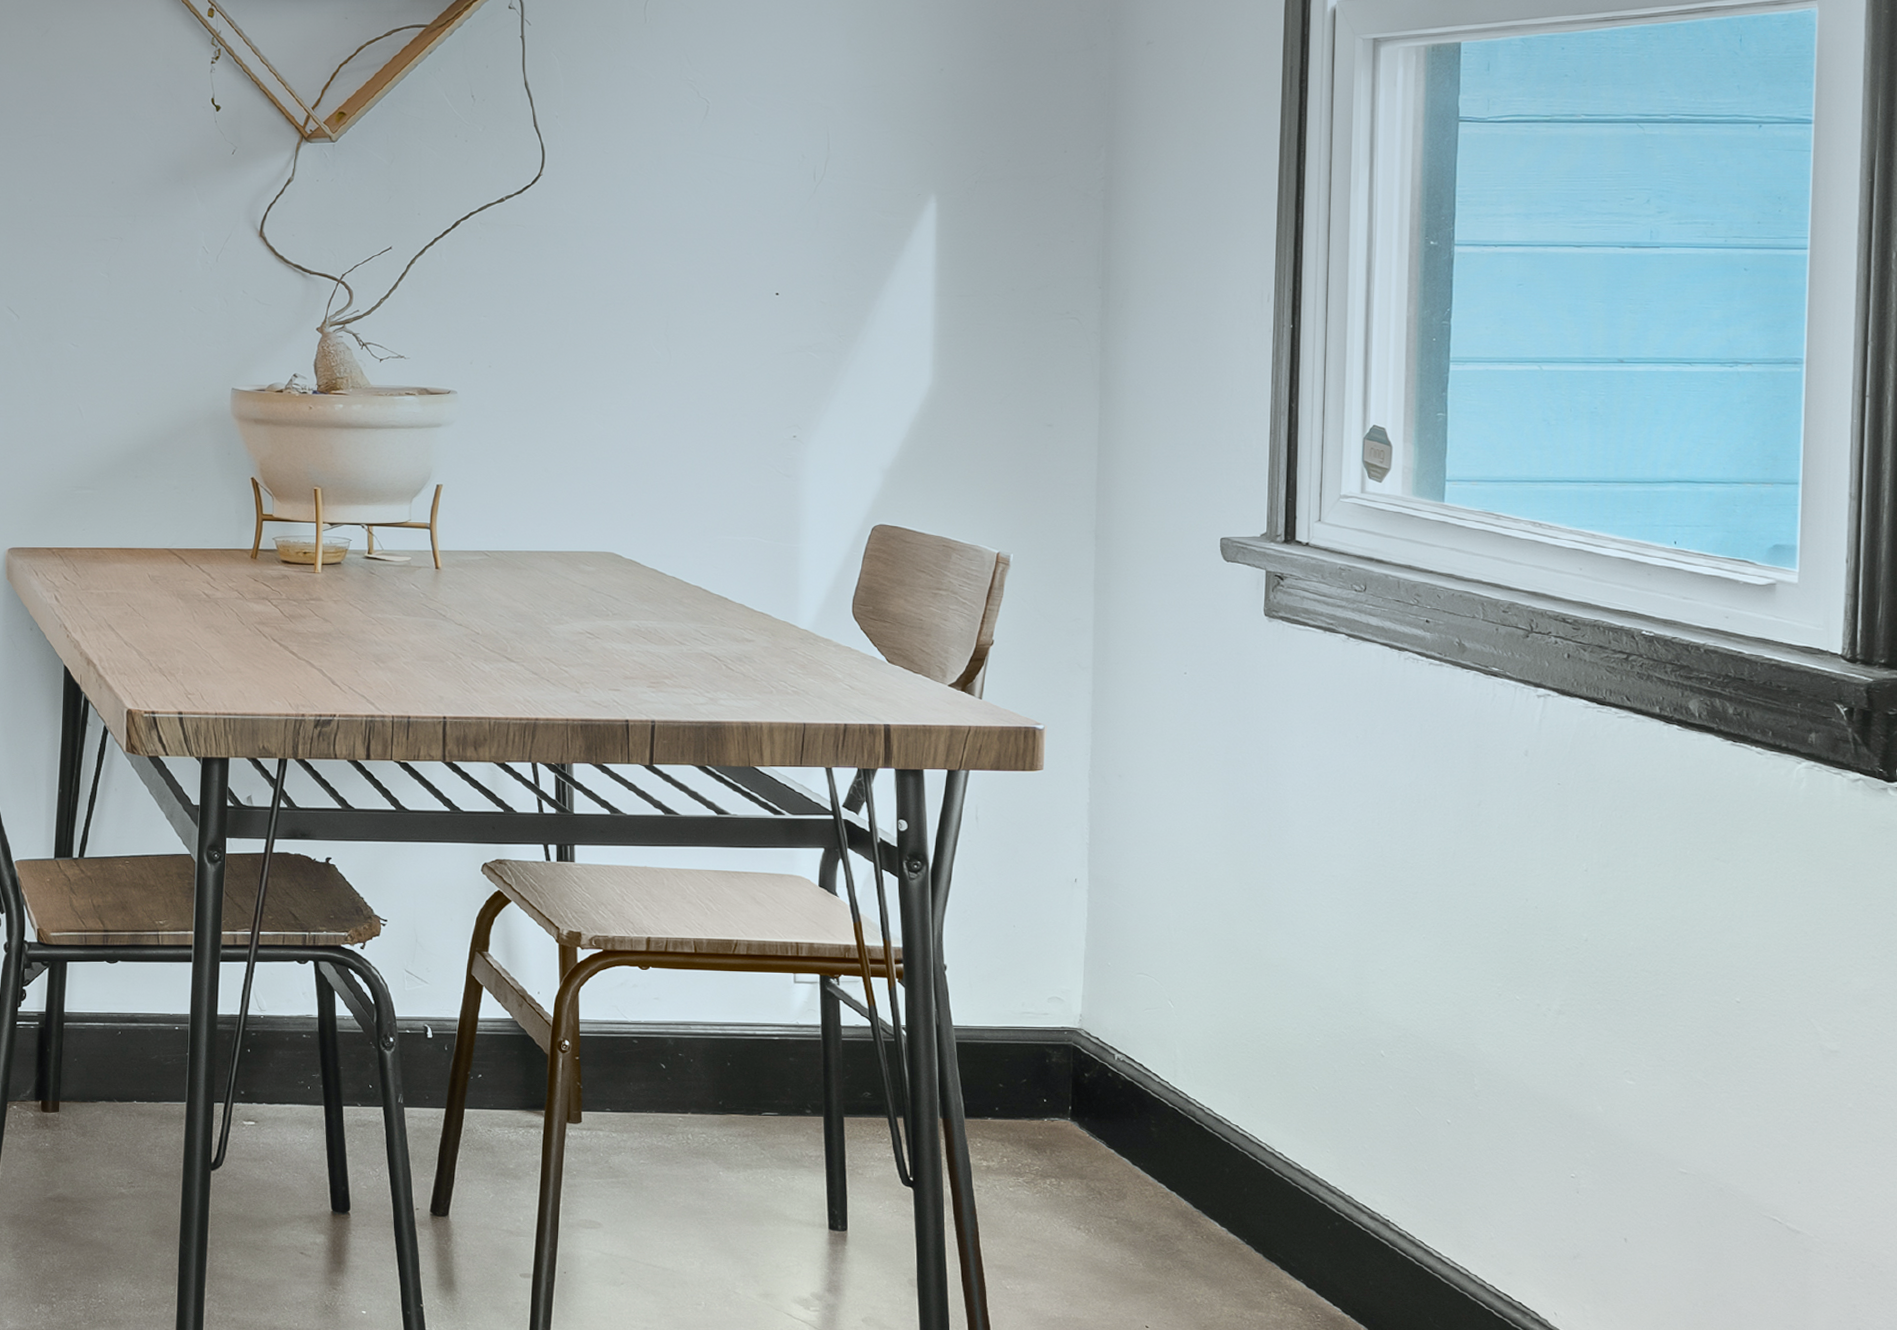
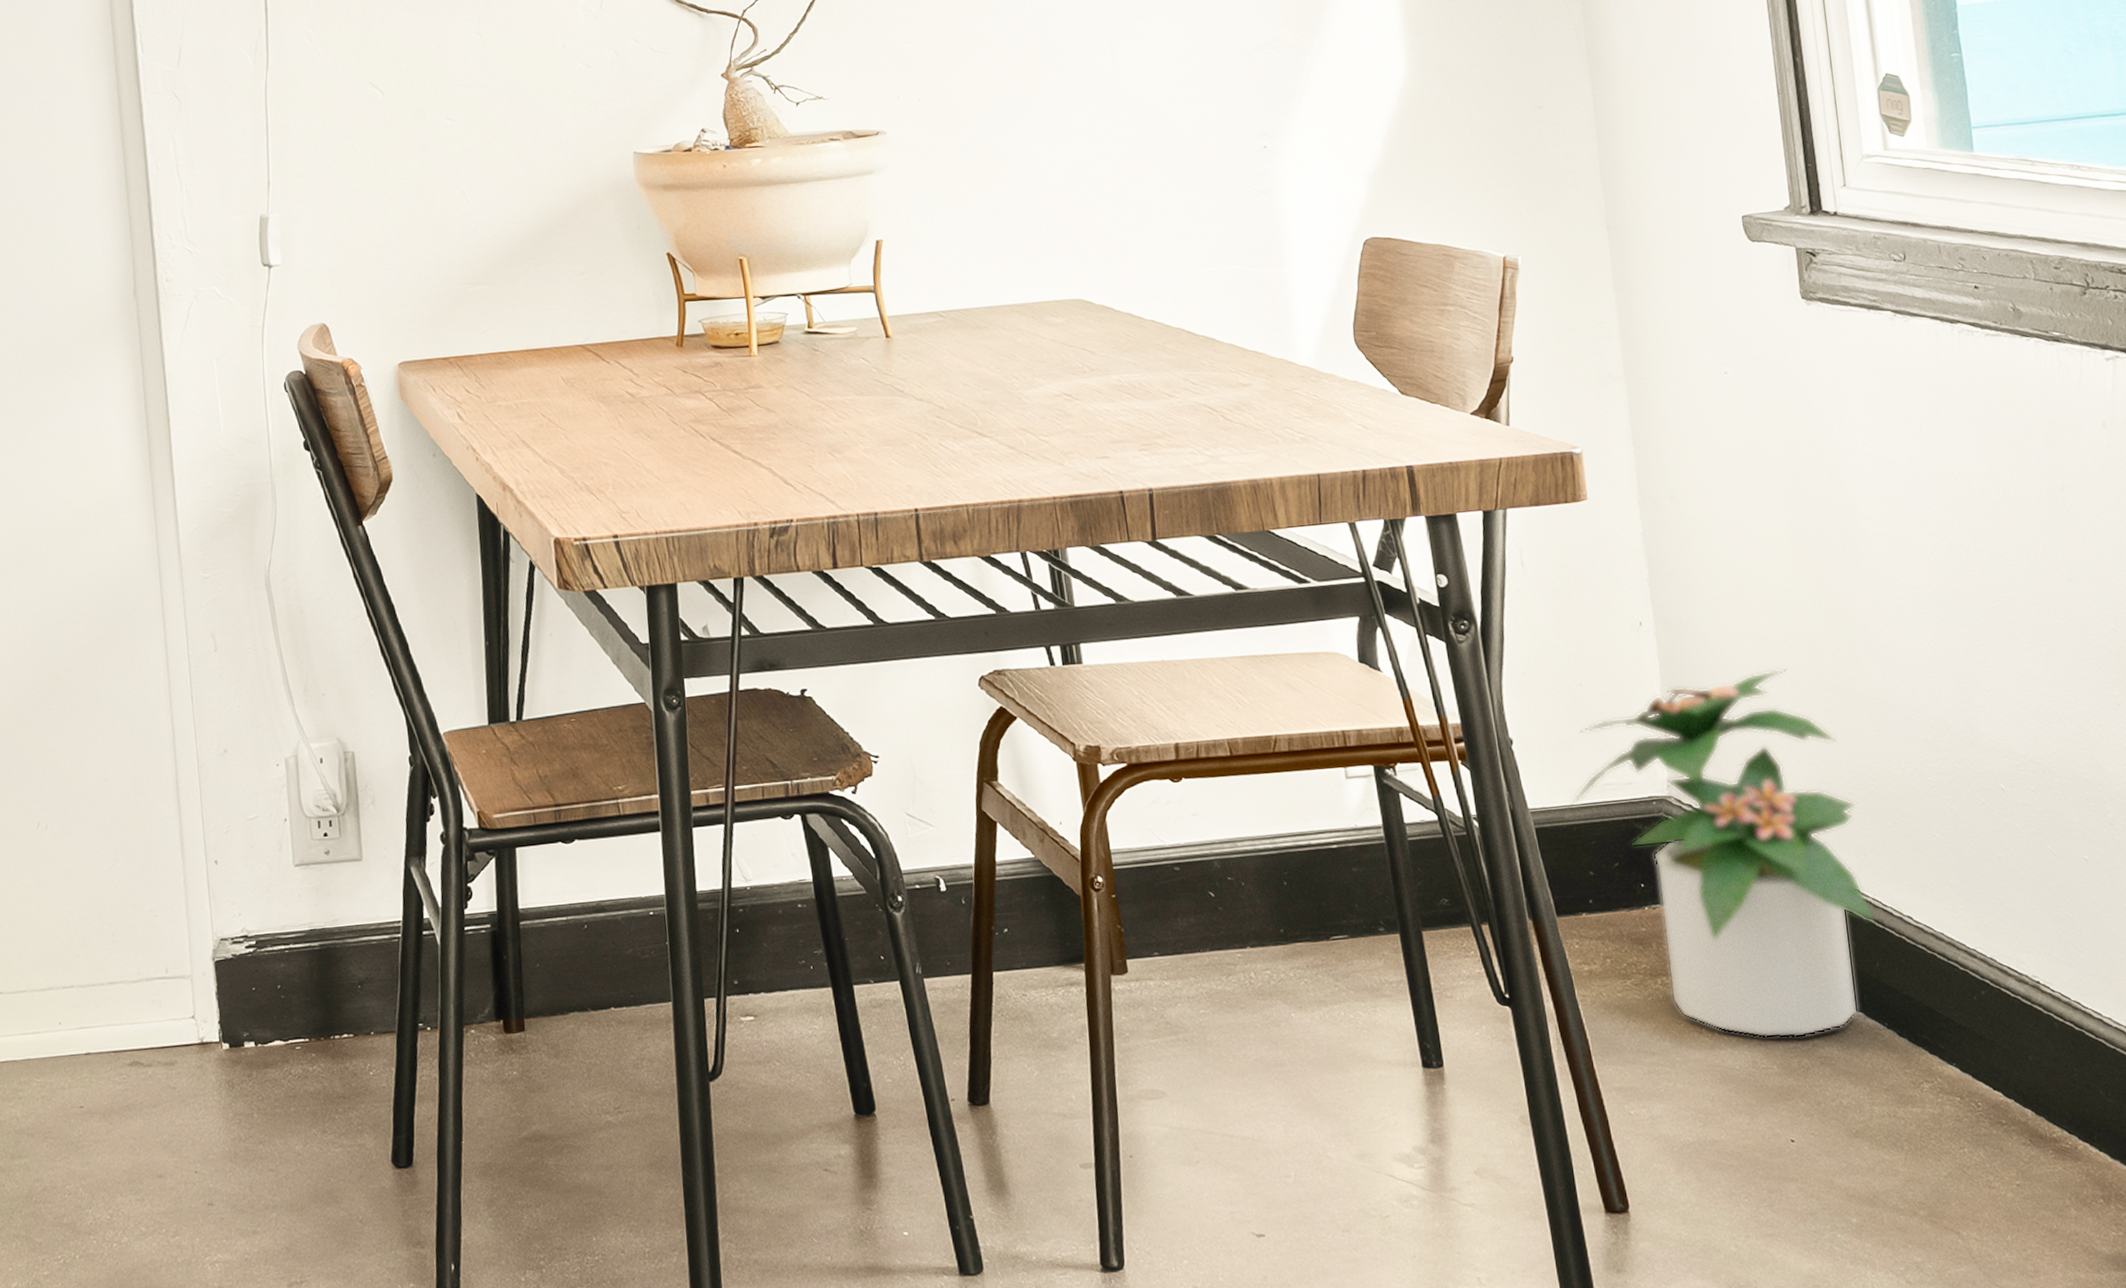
potted plant: none [987,932,1250,1243] -> present [1567,669,1876,1039]

